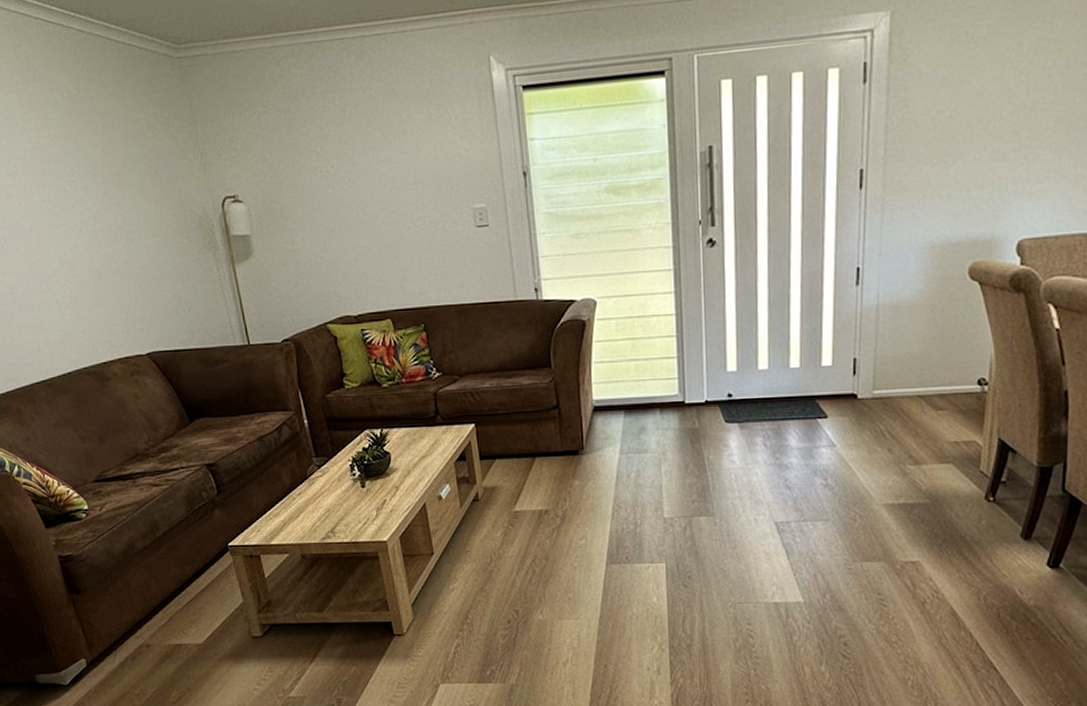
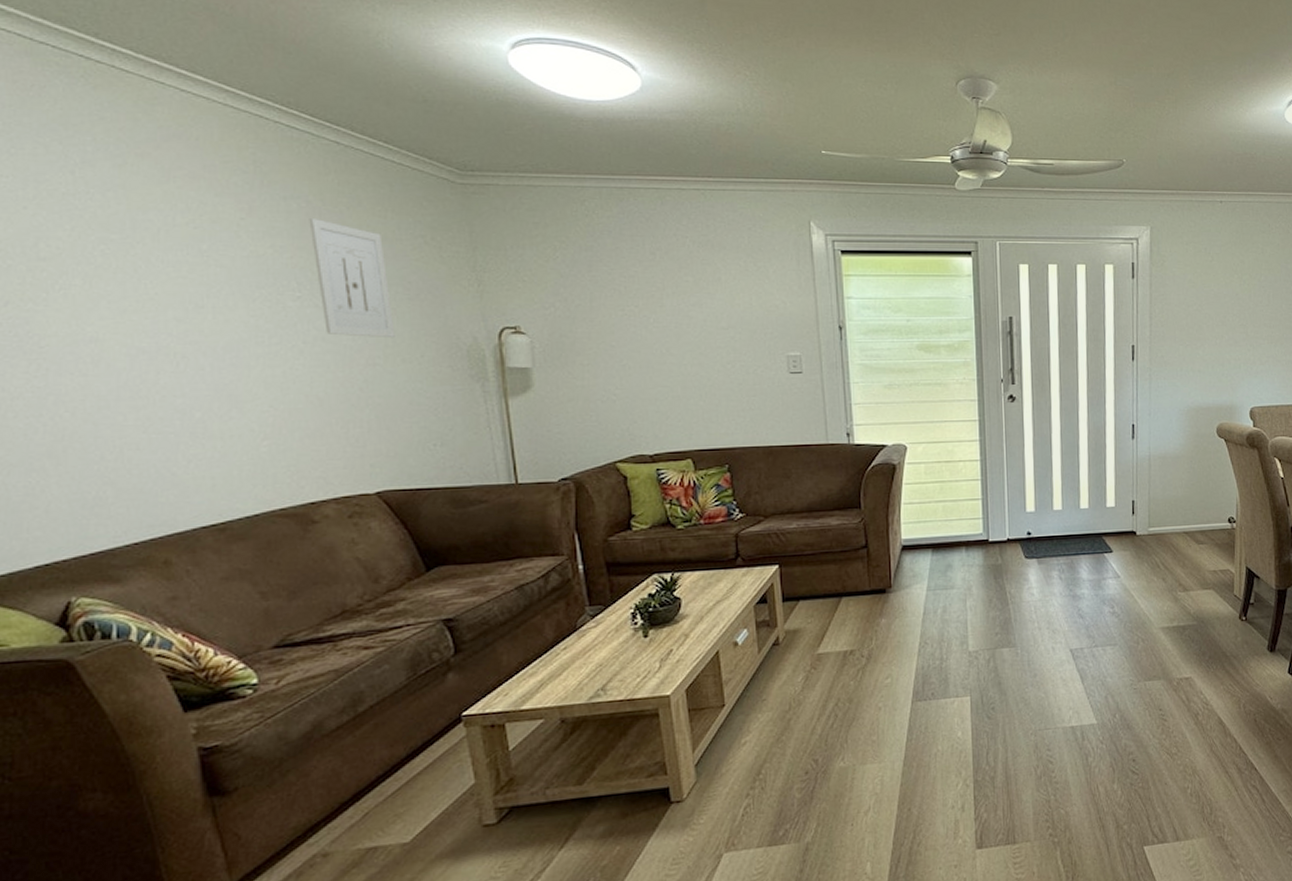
wall art: none [70,106,145,214] -> present [309,217,395,339]

